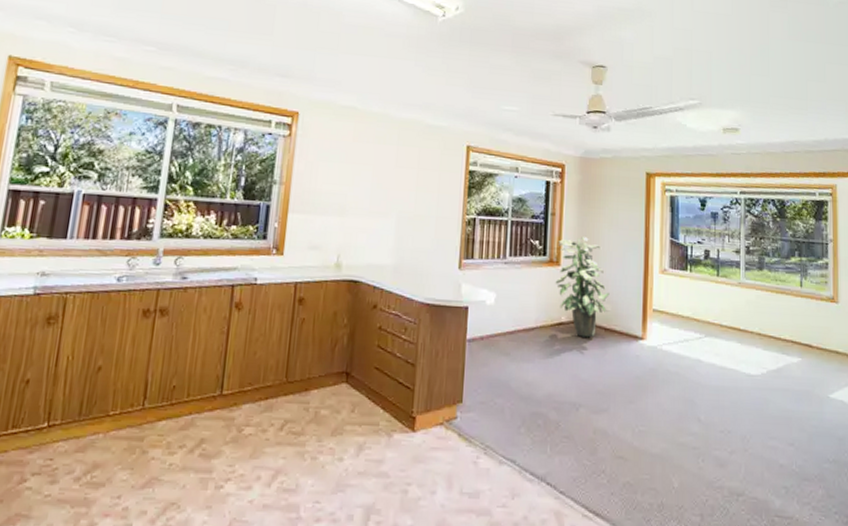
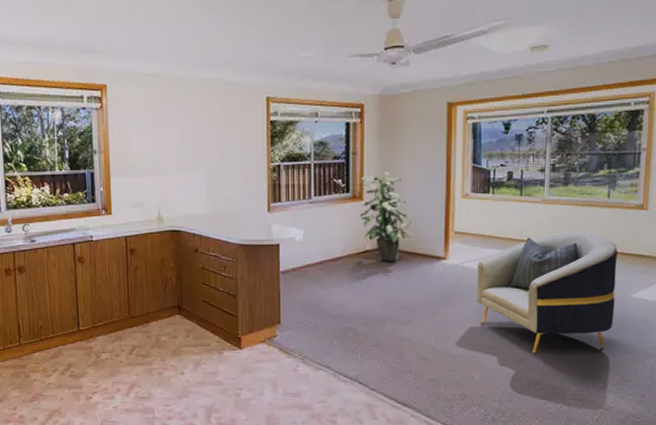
armchair: none [675,320,814,458] -> present [476,232,618,354]

